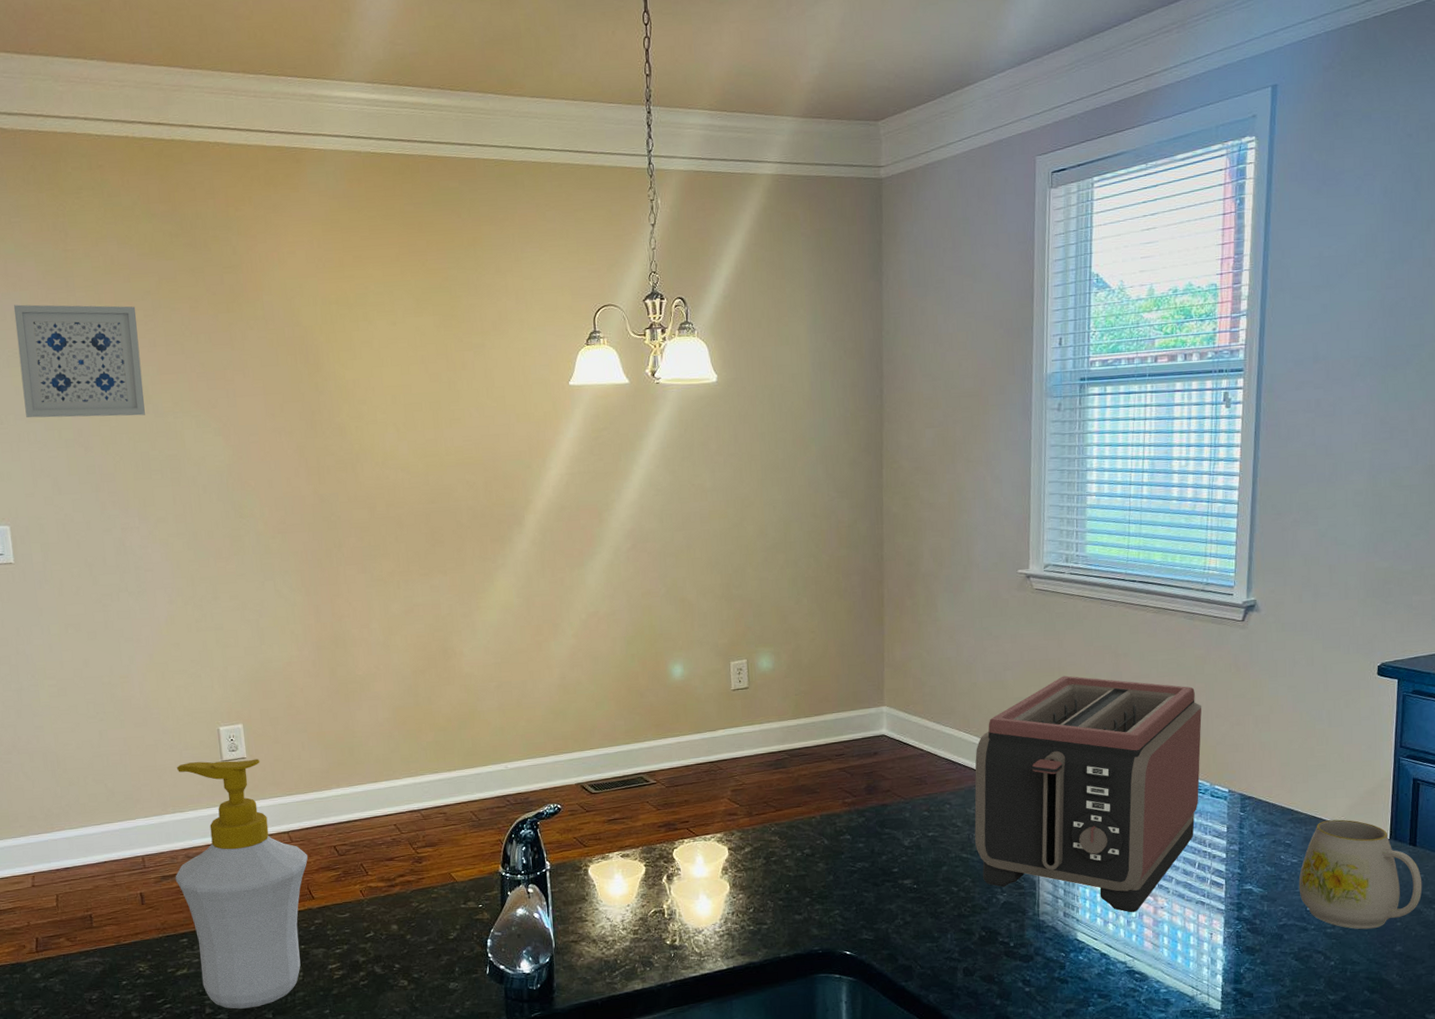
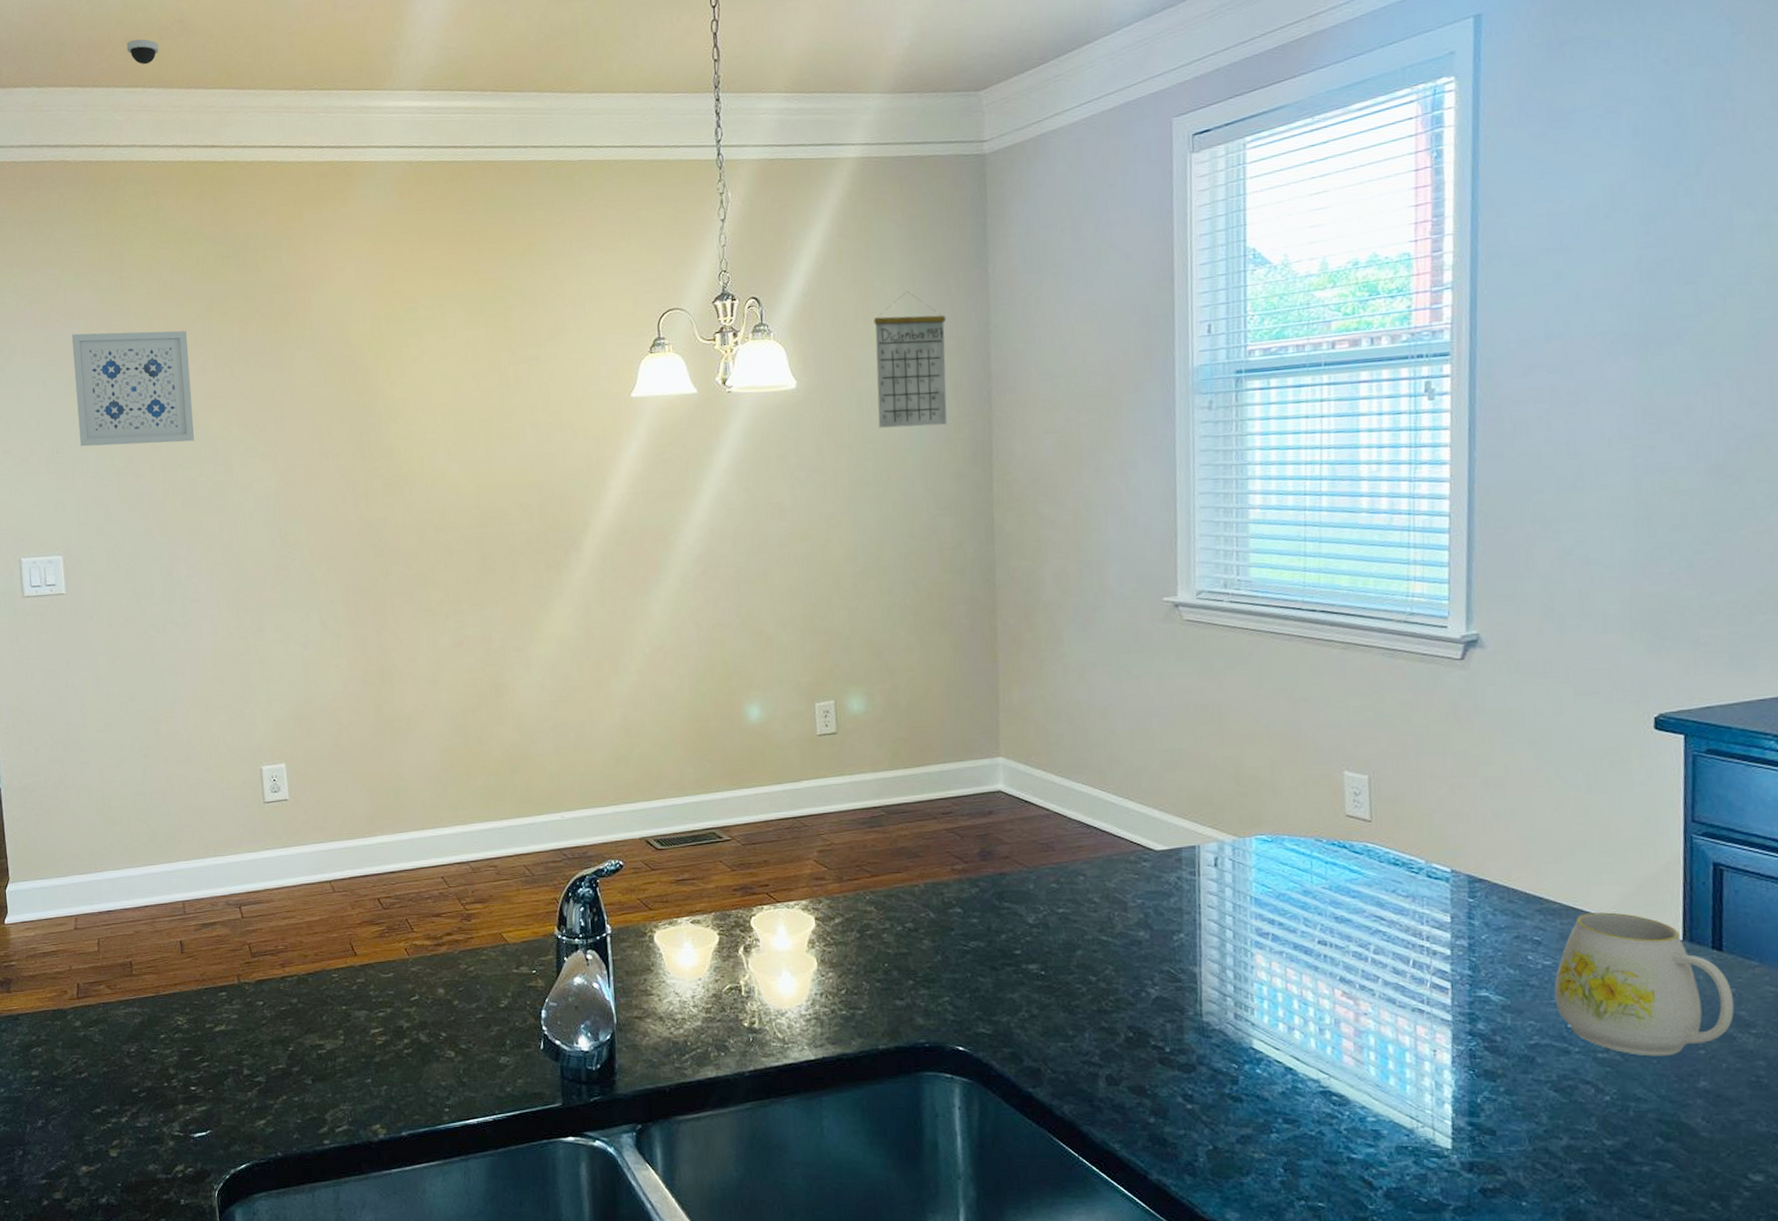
dome security camera: none [65,9,101,36] -> present [126,39,159,65]
soap bottle: present [175,759,308,1009] -> none [215,801,351,1072]
calendar: none [785,298,847,420] -> present [874,291,947,428]
toaster: present [974,675,1202,913] -> none [1114,724,1411,1019]

